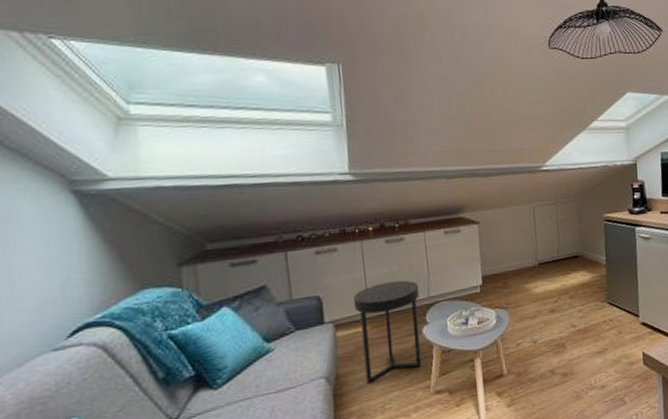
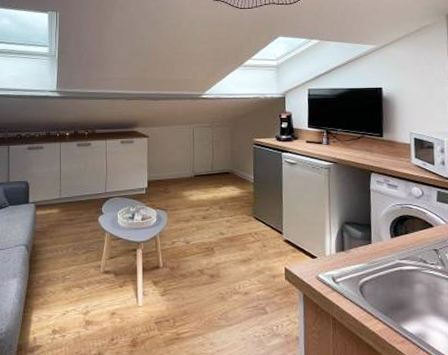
side table: present [353,280,422,385] -> none [50,177,99,256]

